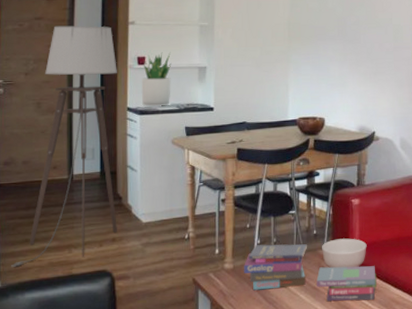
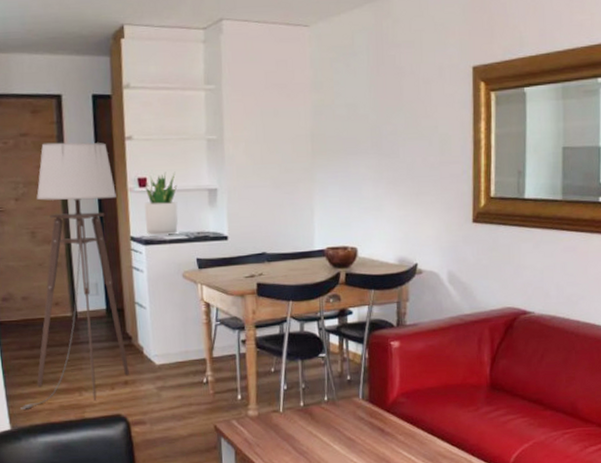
books: present [244,244,307,291] -> none [270,390,340,440]
books: present [316,266,377,302] -> none [351,415,421,454]
bowl: present [322,238,367,268] -> none [357,385,409,418]

